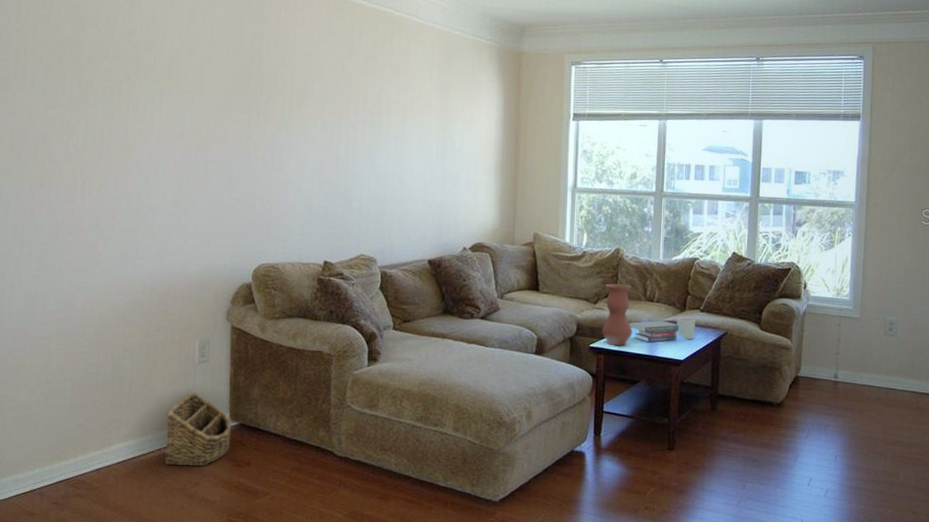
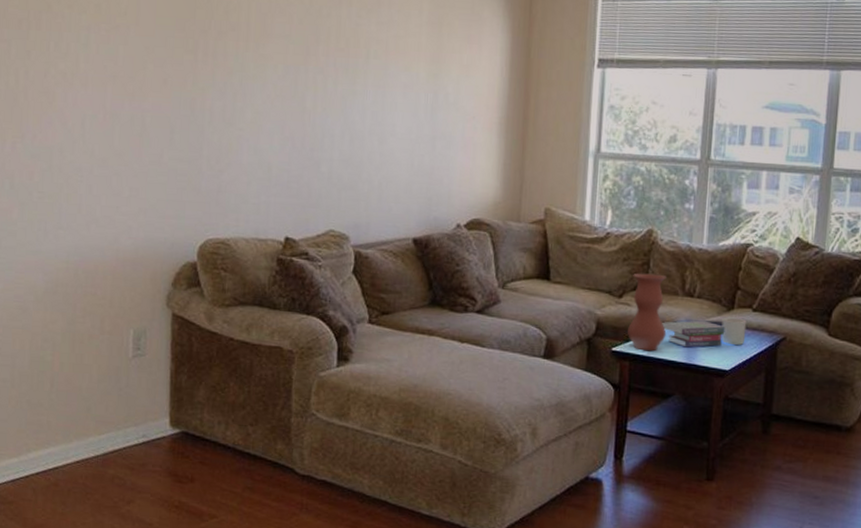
basket: present [165,393,232,466] -> none [93,393,172,481]

